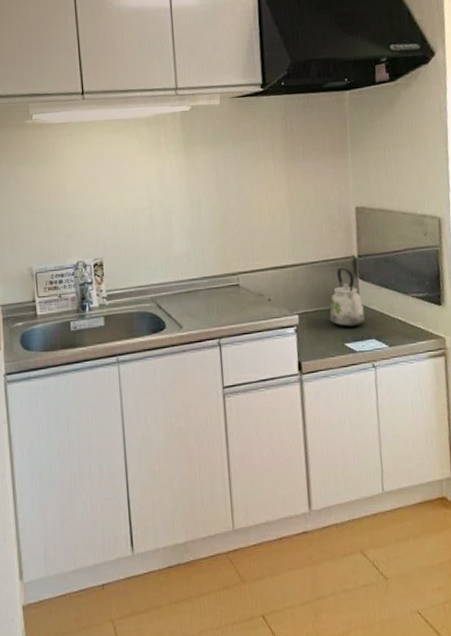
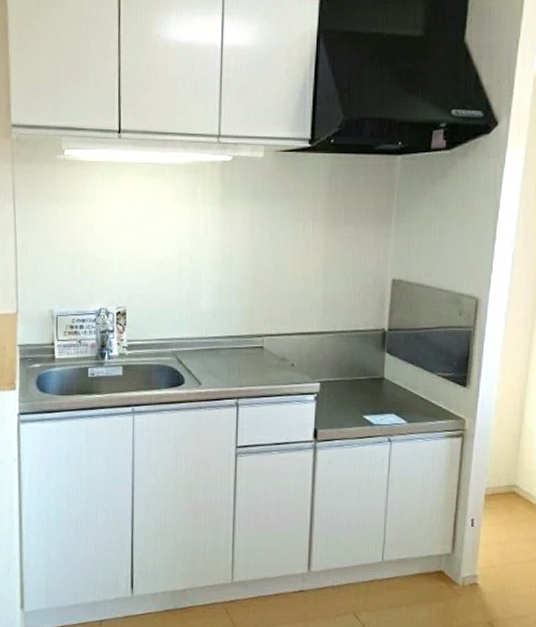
kettle: present [329,267,365,327] -> none [351,339,387,400]

